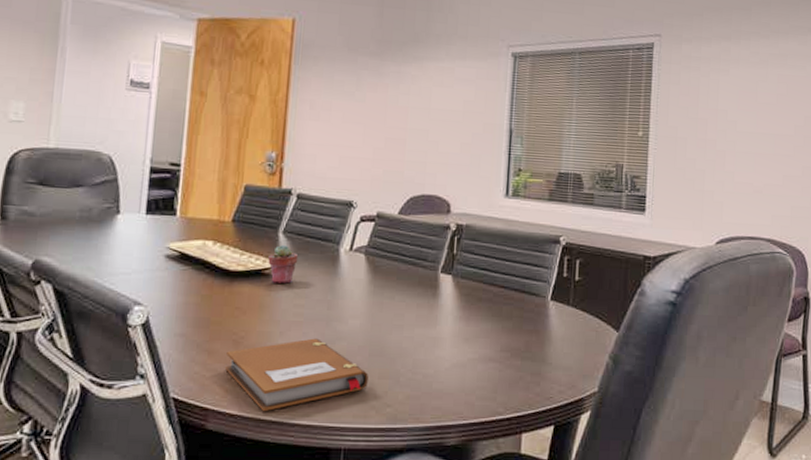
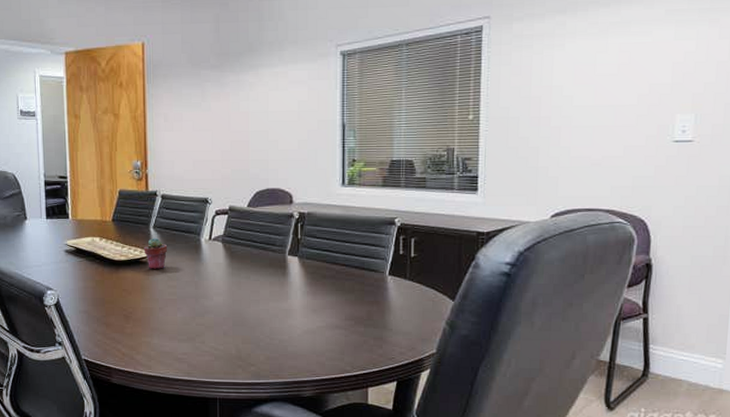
notebook: present [225,338,368,412] -> none [120,312,234,370]

